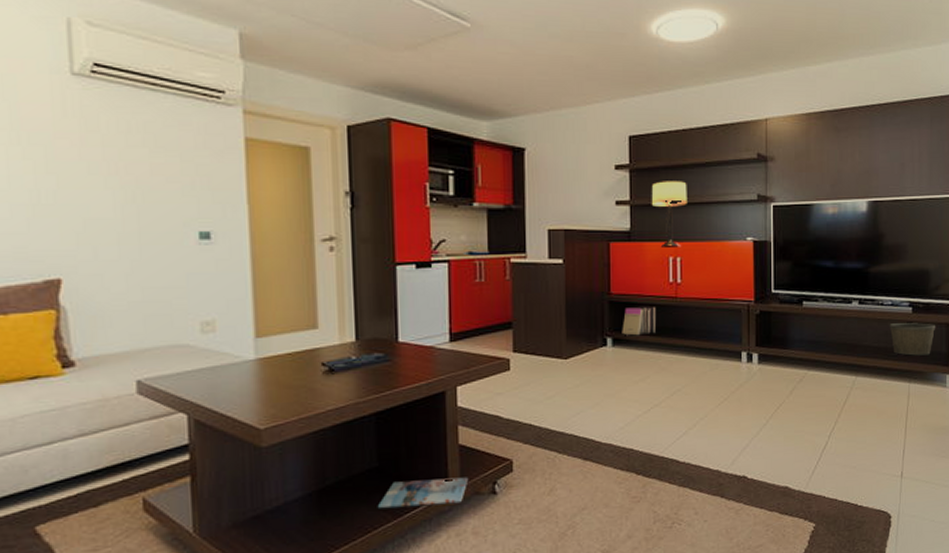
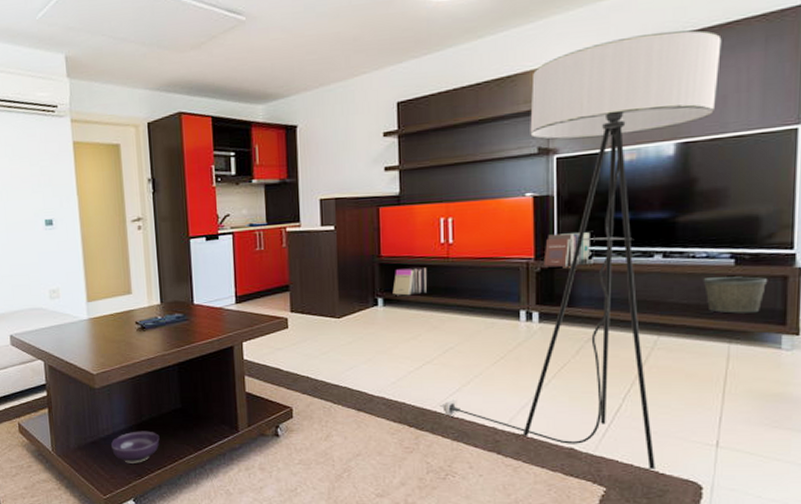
bowl: none [280,497,348,540] -> present [110,431,160,463]
magazine: present [377,477,469,509] -> none [182,420,255,443]
table lamp: present [651,181,687,249] -> none [420,141,459,210]
floor lamp: none [667,101,900,502] -> present [439,30,722,469]
books: none [762,276,805,311] -> present [543,230,595,268]

